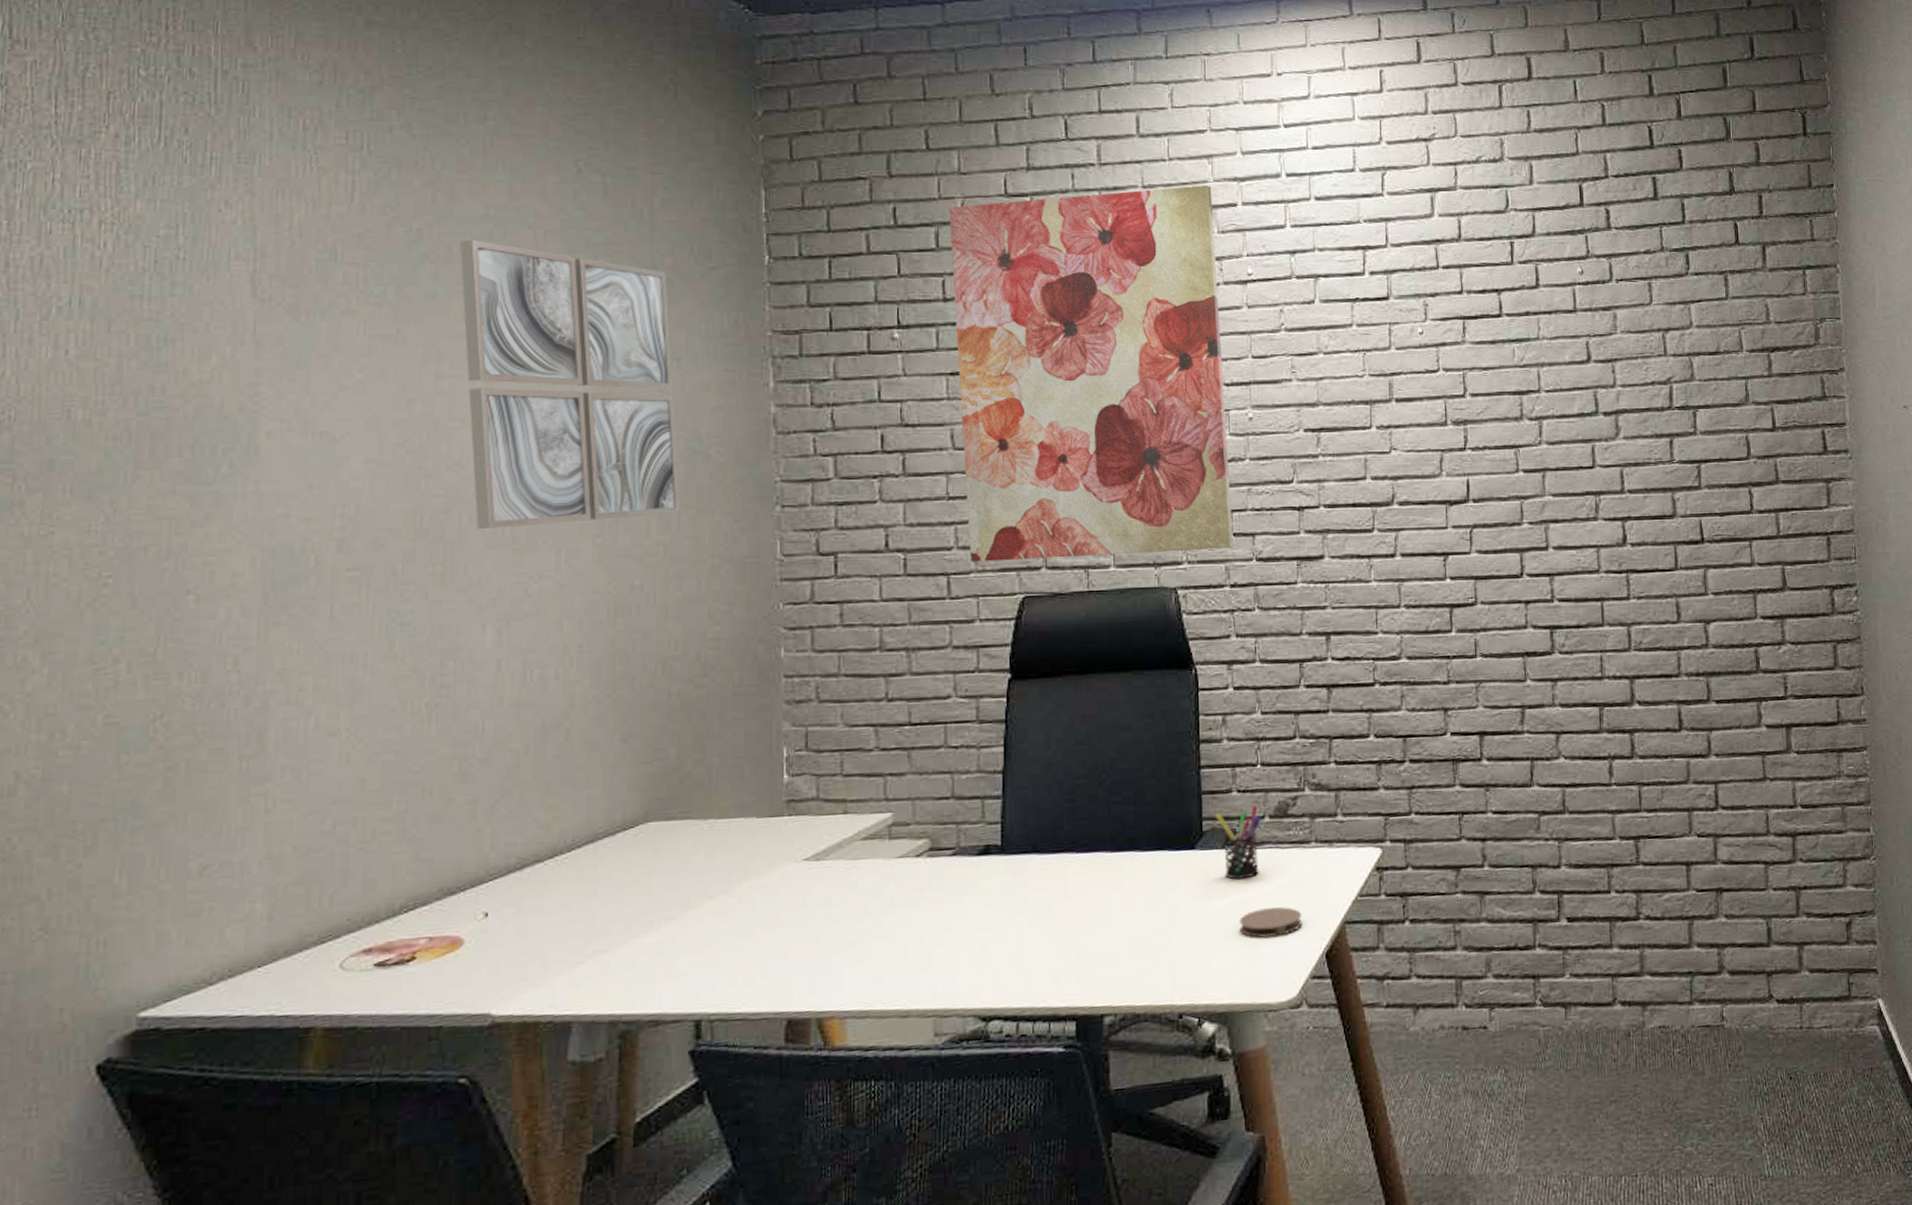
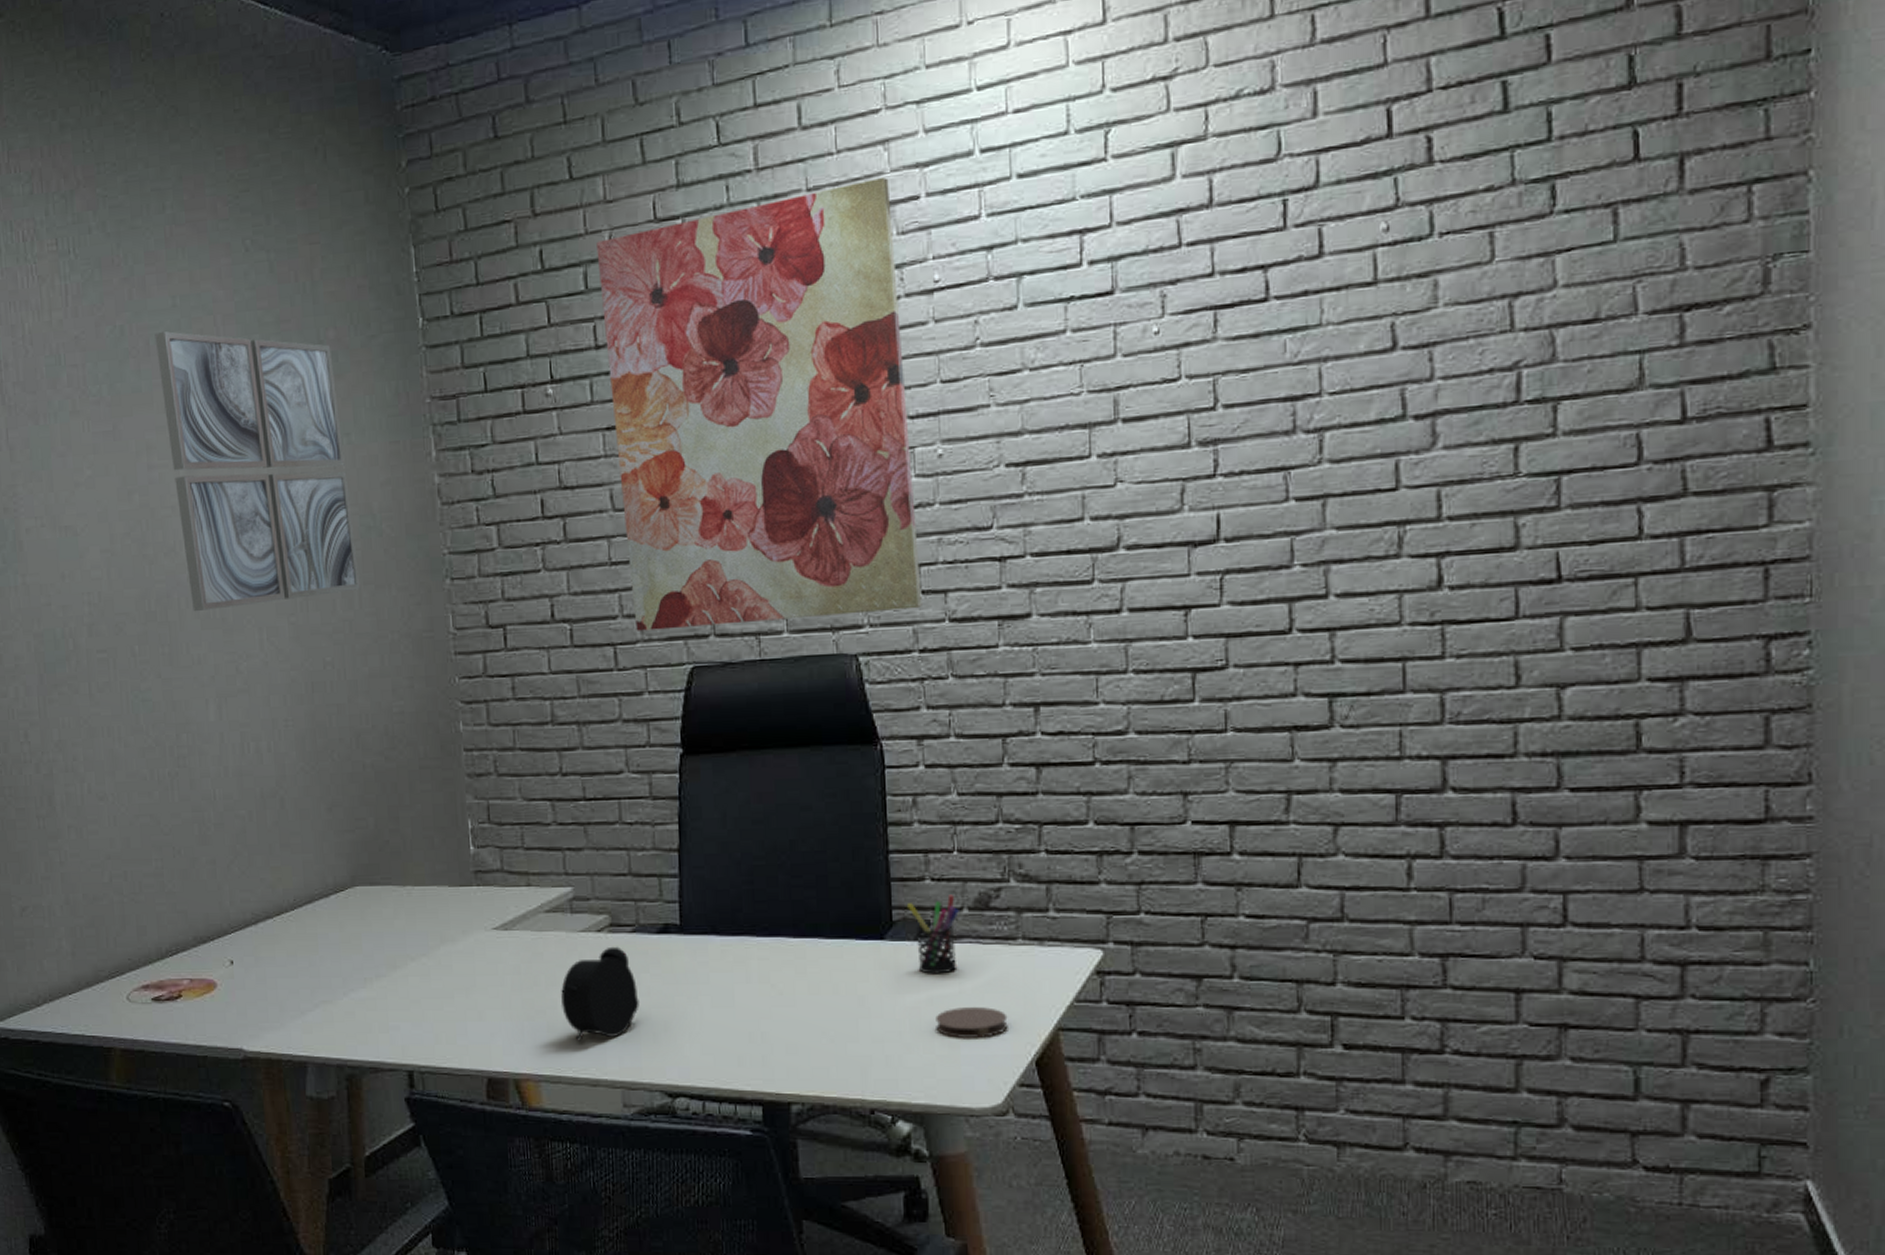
alarm clock: none [874,870,956,972] -> present [561,946,639,1041]

